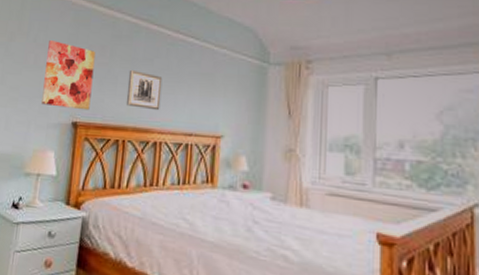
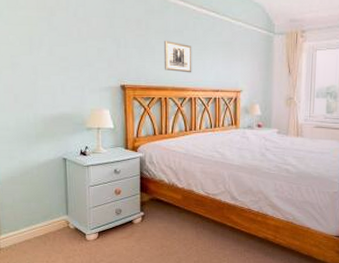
wall art: present [41,39,96,111] -> none [88,14,134,75]

